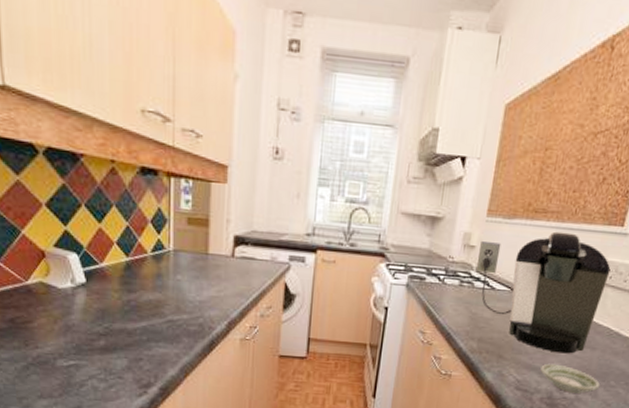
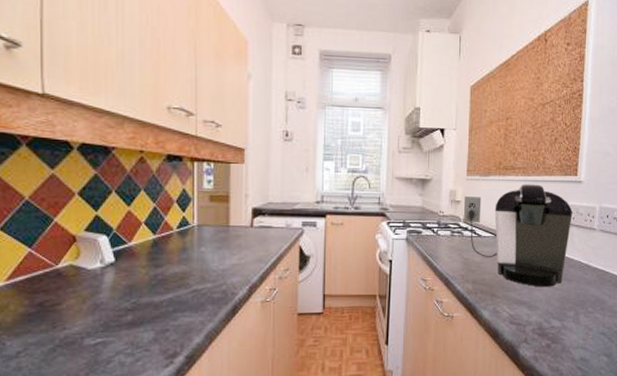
saucer: present [540,363,601,393] -> none [529,297,581,322]

